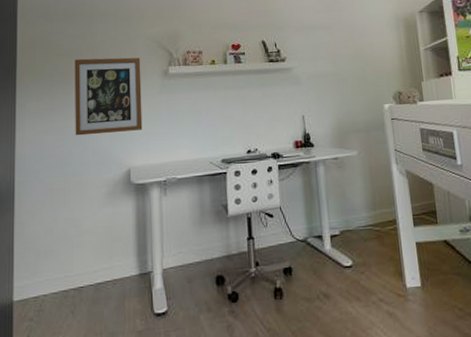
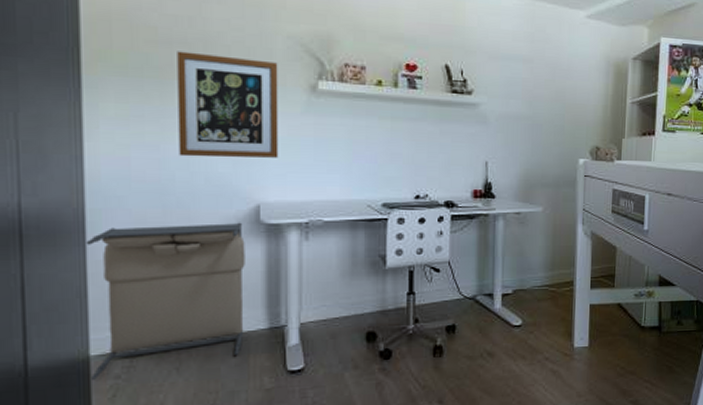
laundry hamper: none [14,184,121,322] -> present [86,222,245,380]

